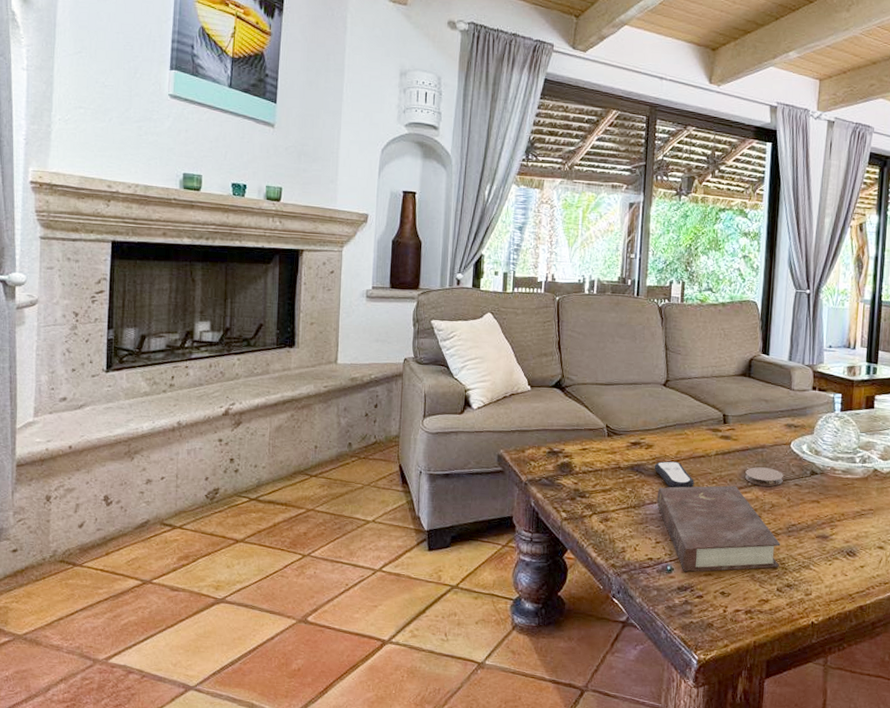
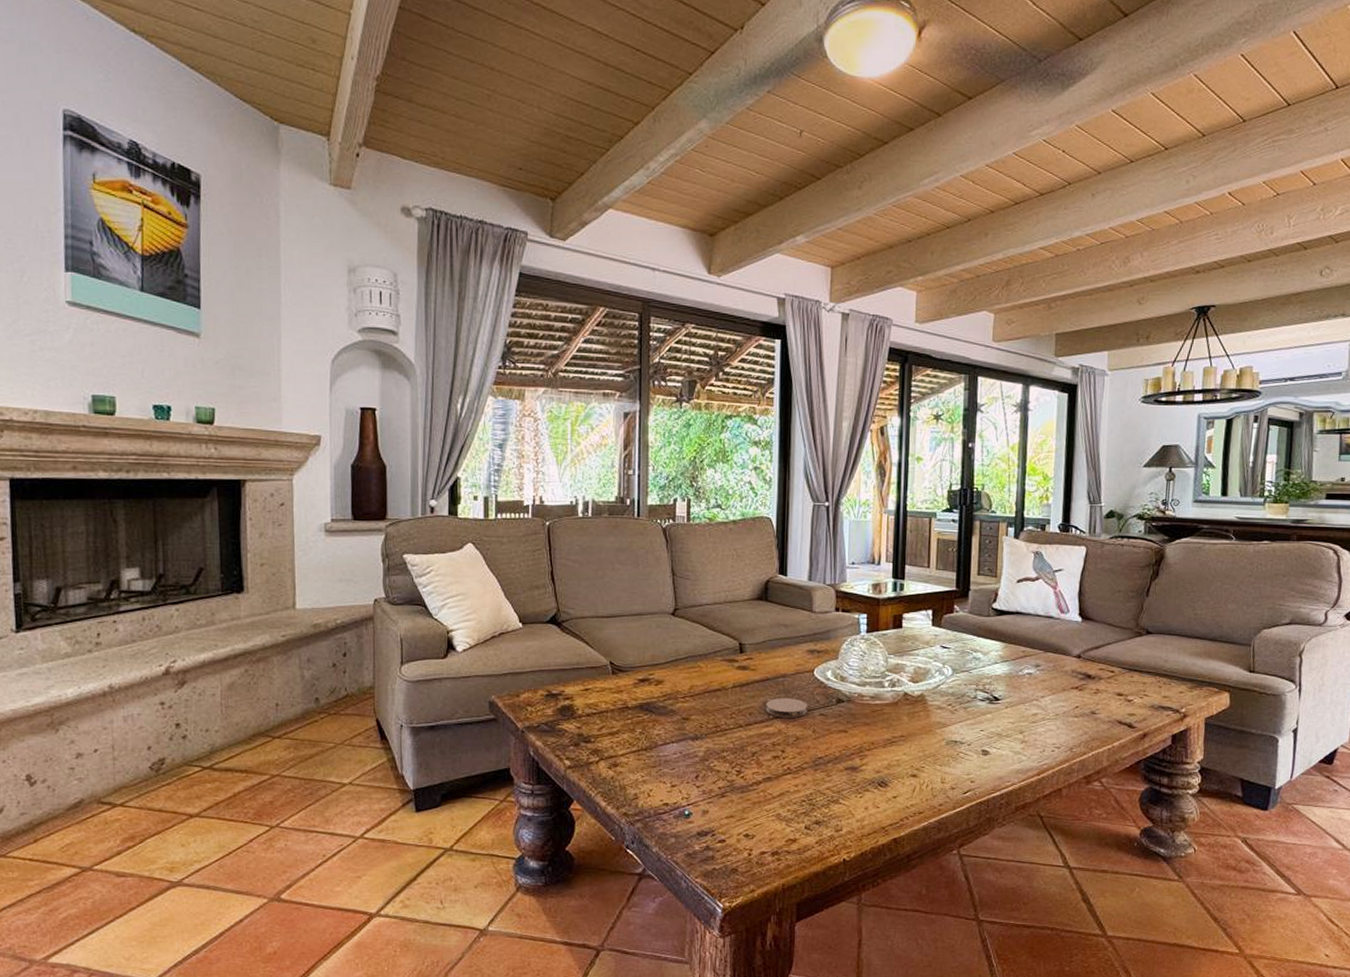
remote control: present [654,461,694,489] -> none [665,697,711,727]
book: present [656,485,781,572] -> none [670,720,807,816]

